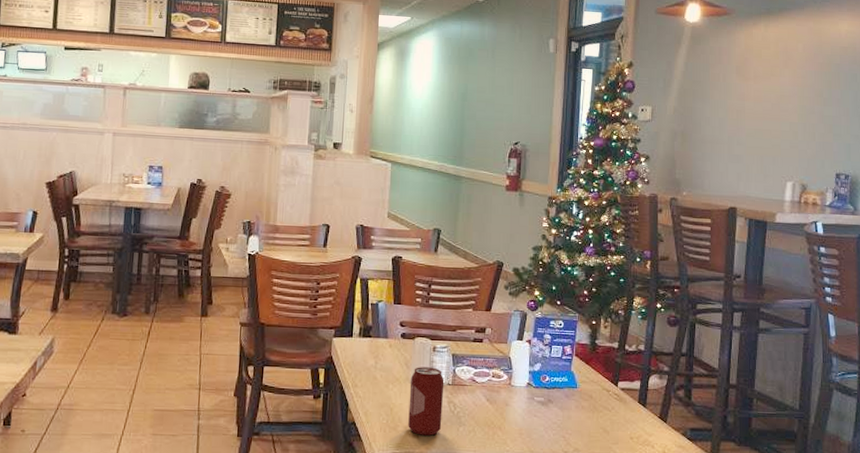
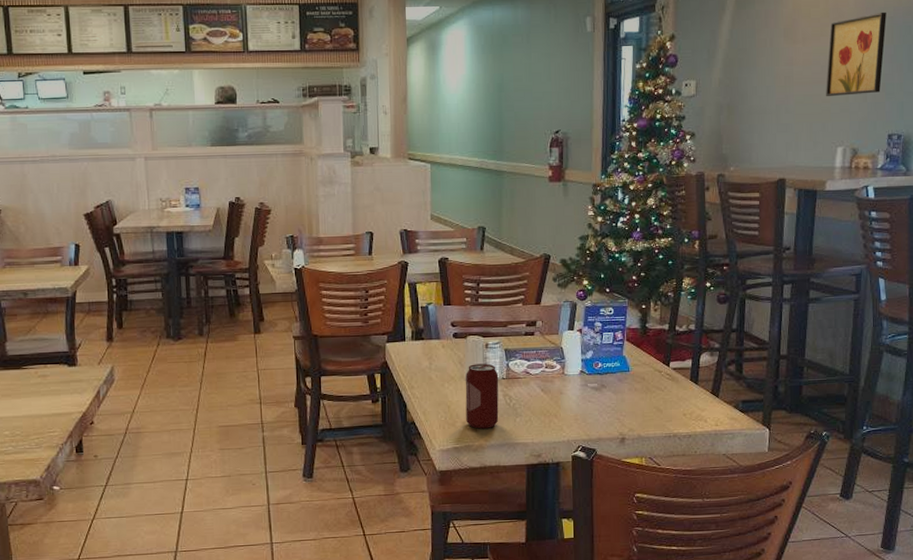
wall art: none [776,58,833,134] -> present [826,12,886,97]

